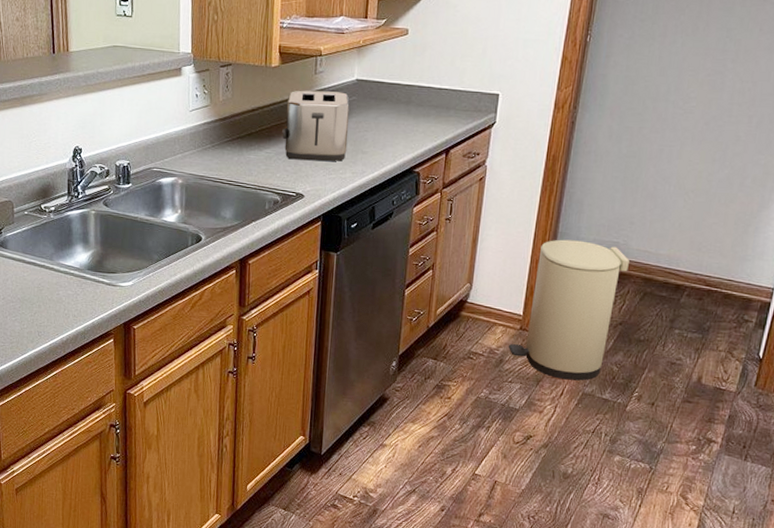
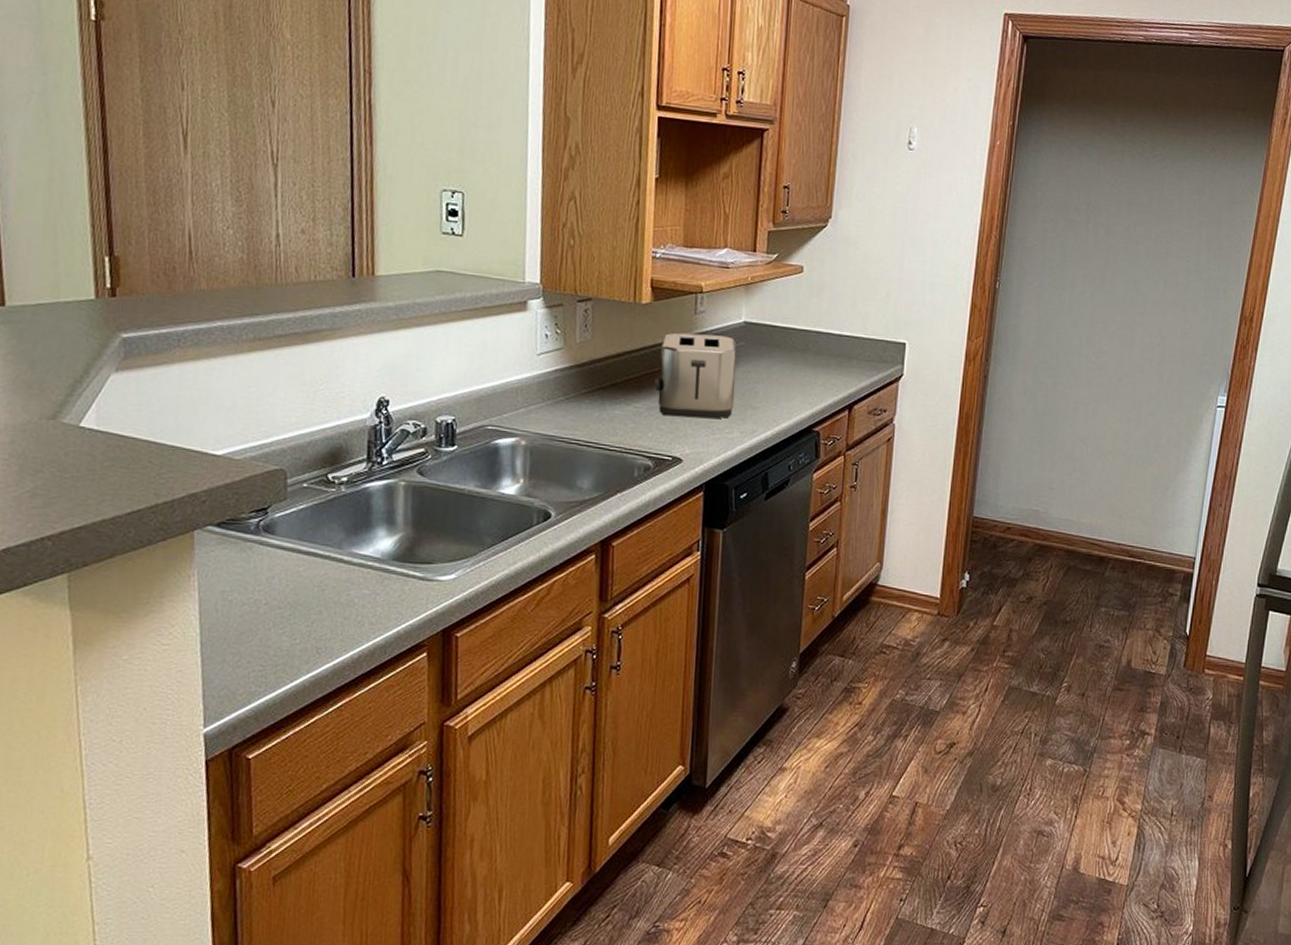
pedal bin: present [508,239,629,381] -> none [925,508,1051,673]

